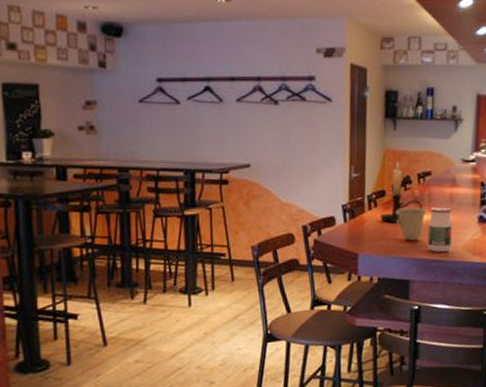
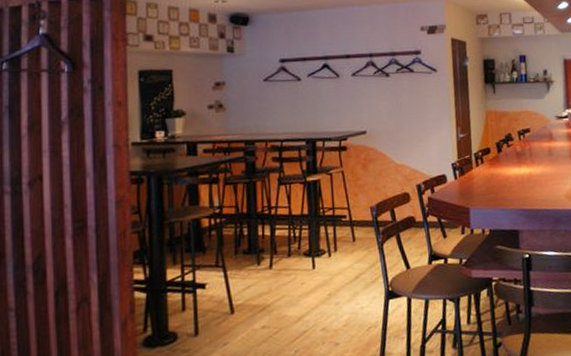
candle holder: present [380,161,422,223] -> none [487,121,525,178]
cup: present [395,207,427,241] -> none [500,161,530,193]
jar: present [427,207,453,253] -> none [531,160,554,202]

